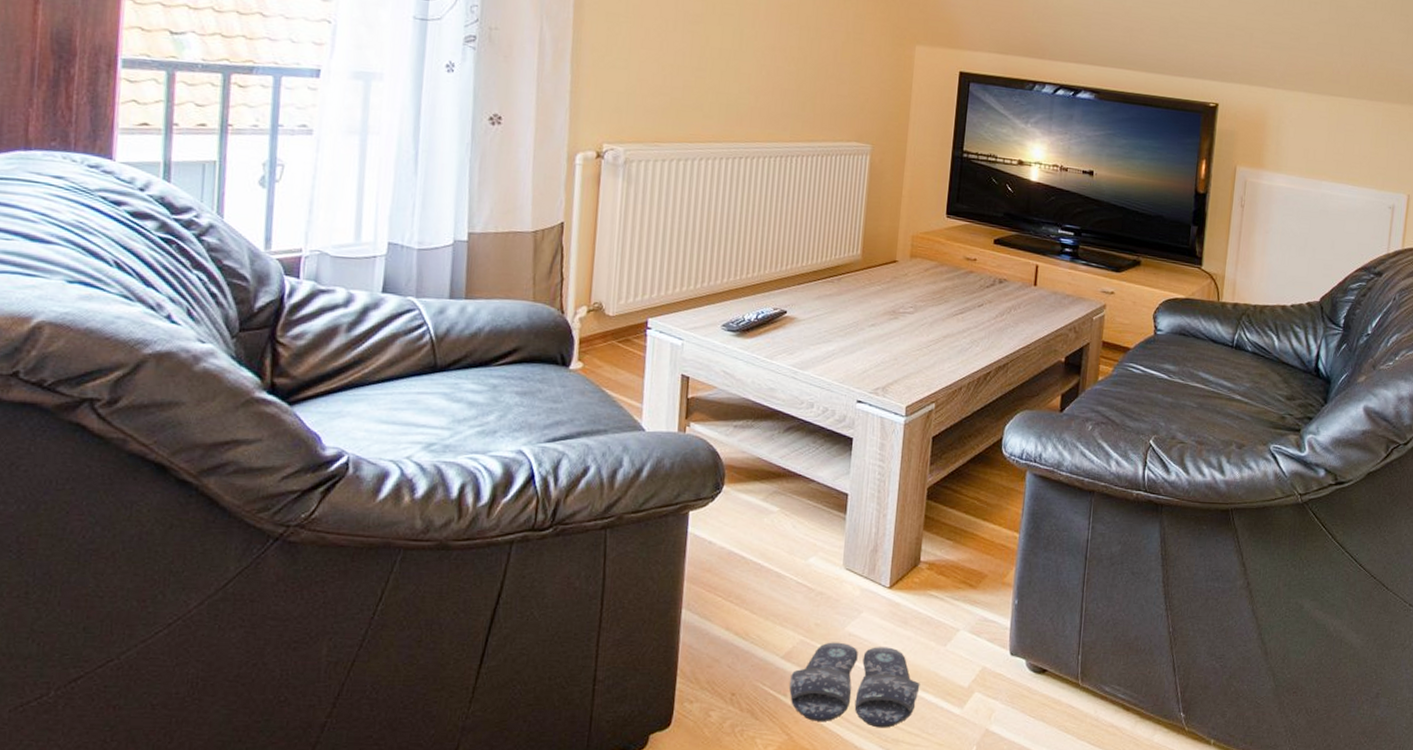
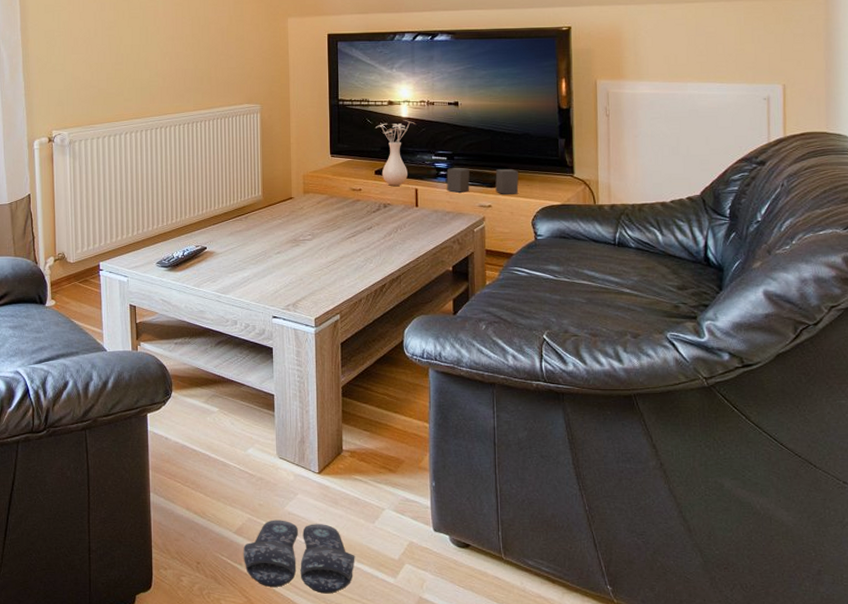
vase: none [1001,184,1045,260] -> present [376,120,415,186]
speaker: none [1070,245,1147,282] -> present [446,167,519,194]

